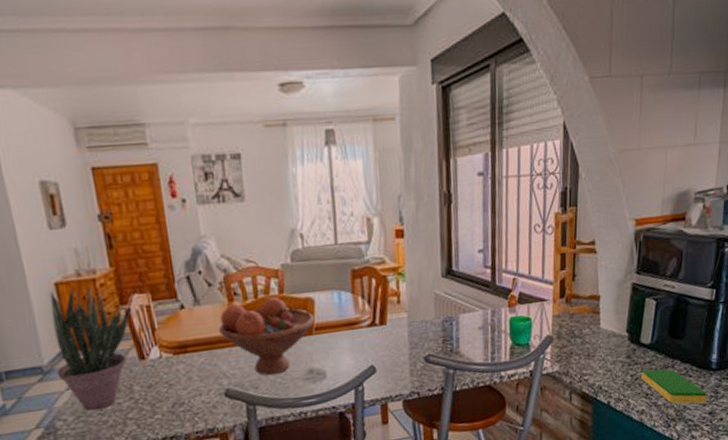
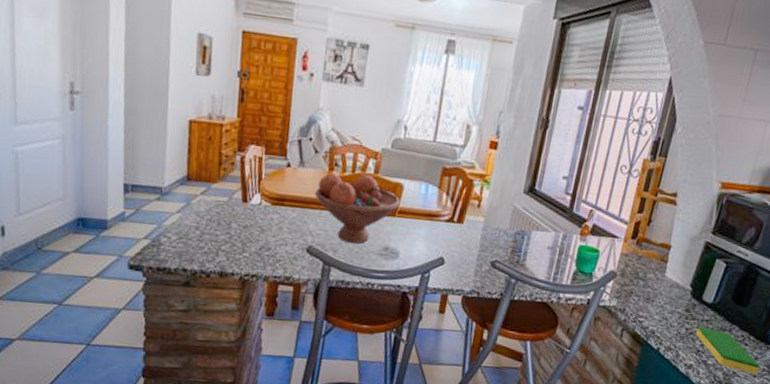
potted plant: present [50,283,132,411] -> none [172,127,247,237]

